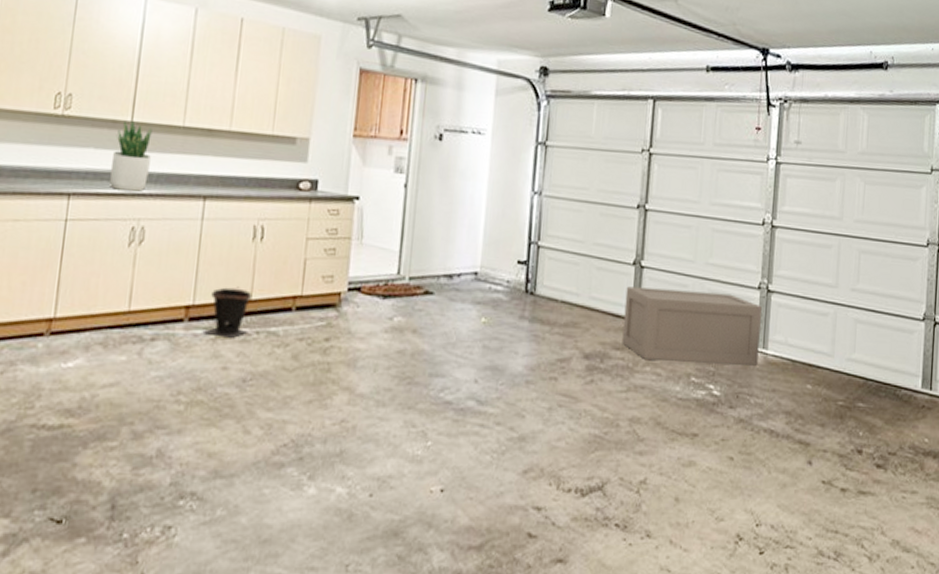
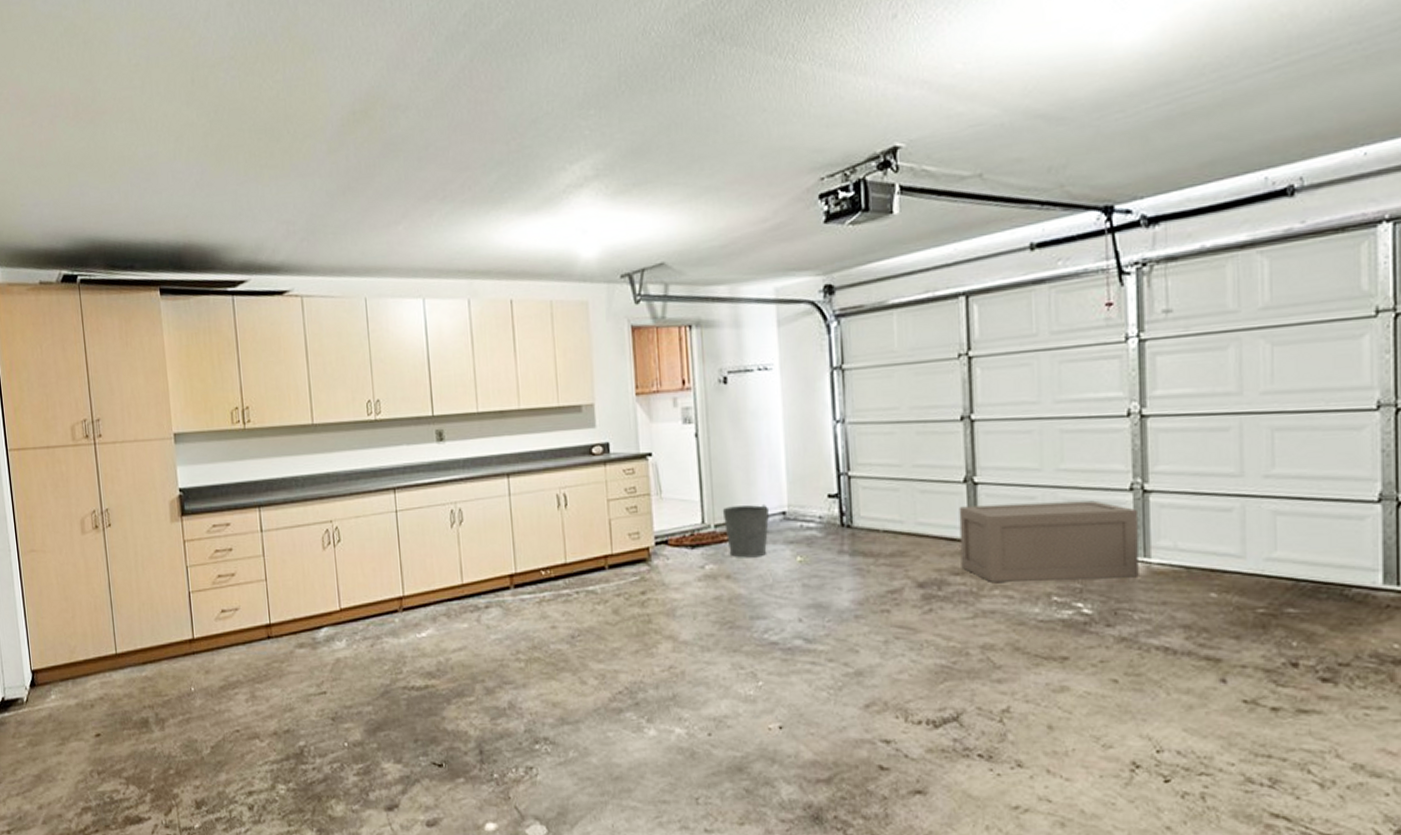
planter: present [109,120,152,192] -> none [422,415,456,479]
bucket: present [202,286,253,338] -> none [528,552,568,600]
bucket: none [418,260,464,315] -> present [722,503,770,558]

